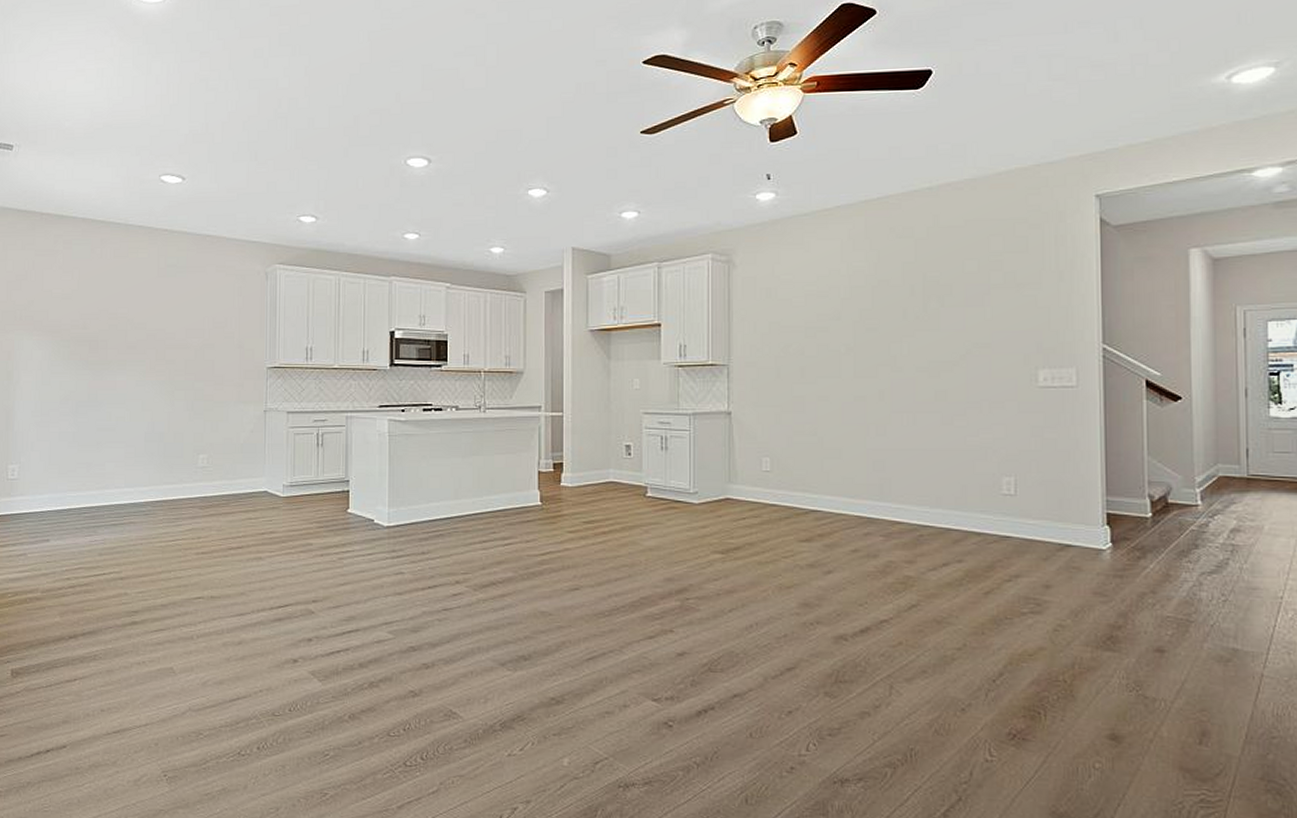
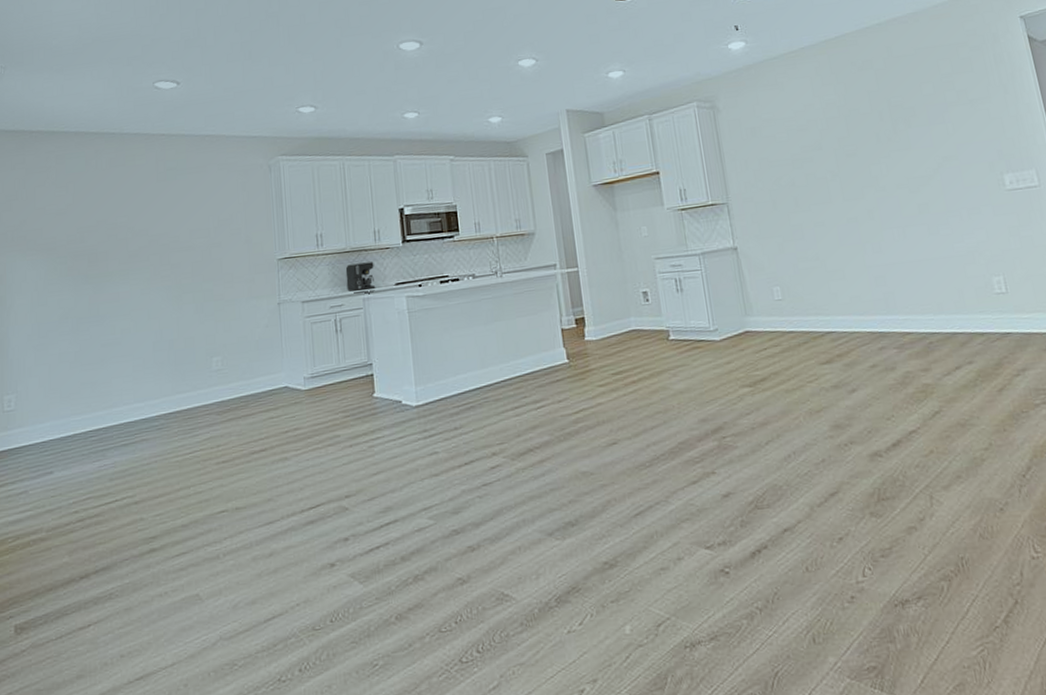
coffee maker: none [331,381,360,409] -> present [345,261,376,292]

